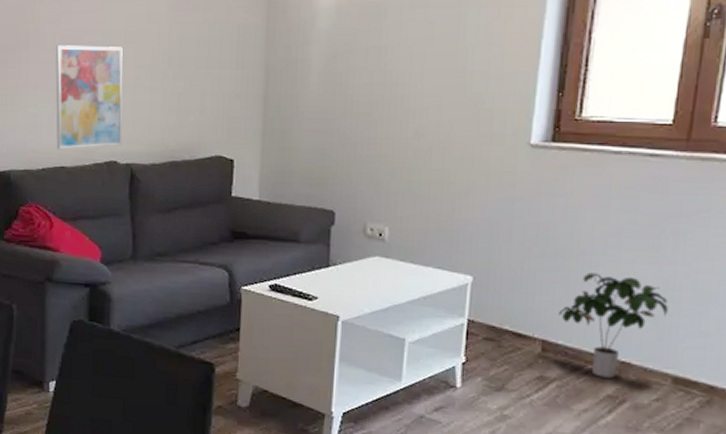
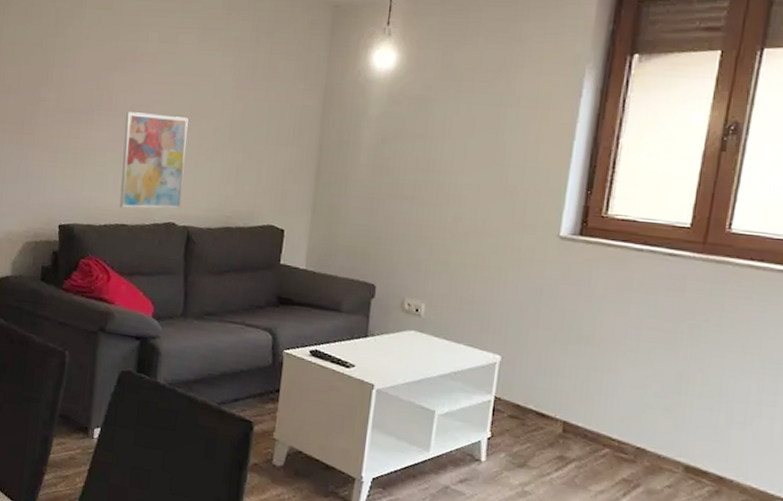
potted plant: present [559,272,669,378] -> none [580,360,682,463]

